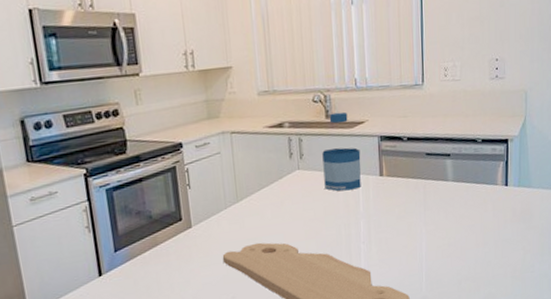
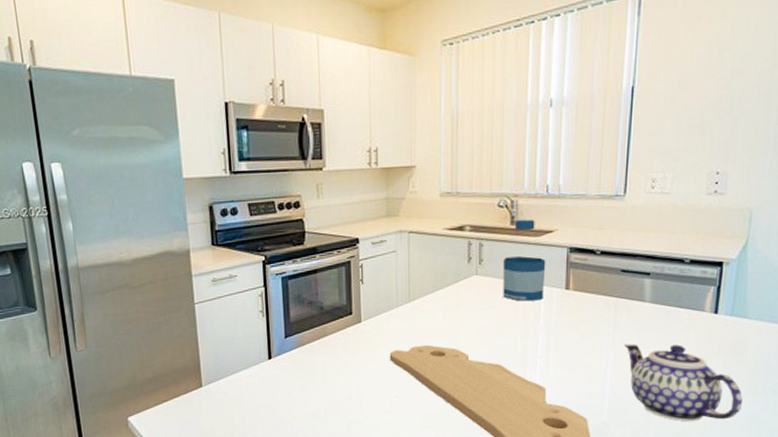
teapot: none [434,217,535,287] -> present [624,343,744,422]

